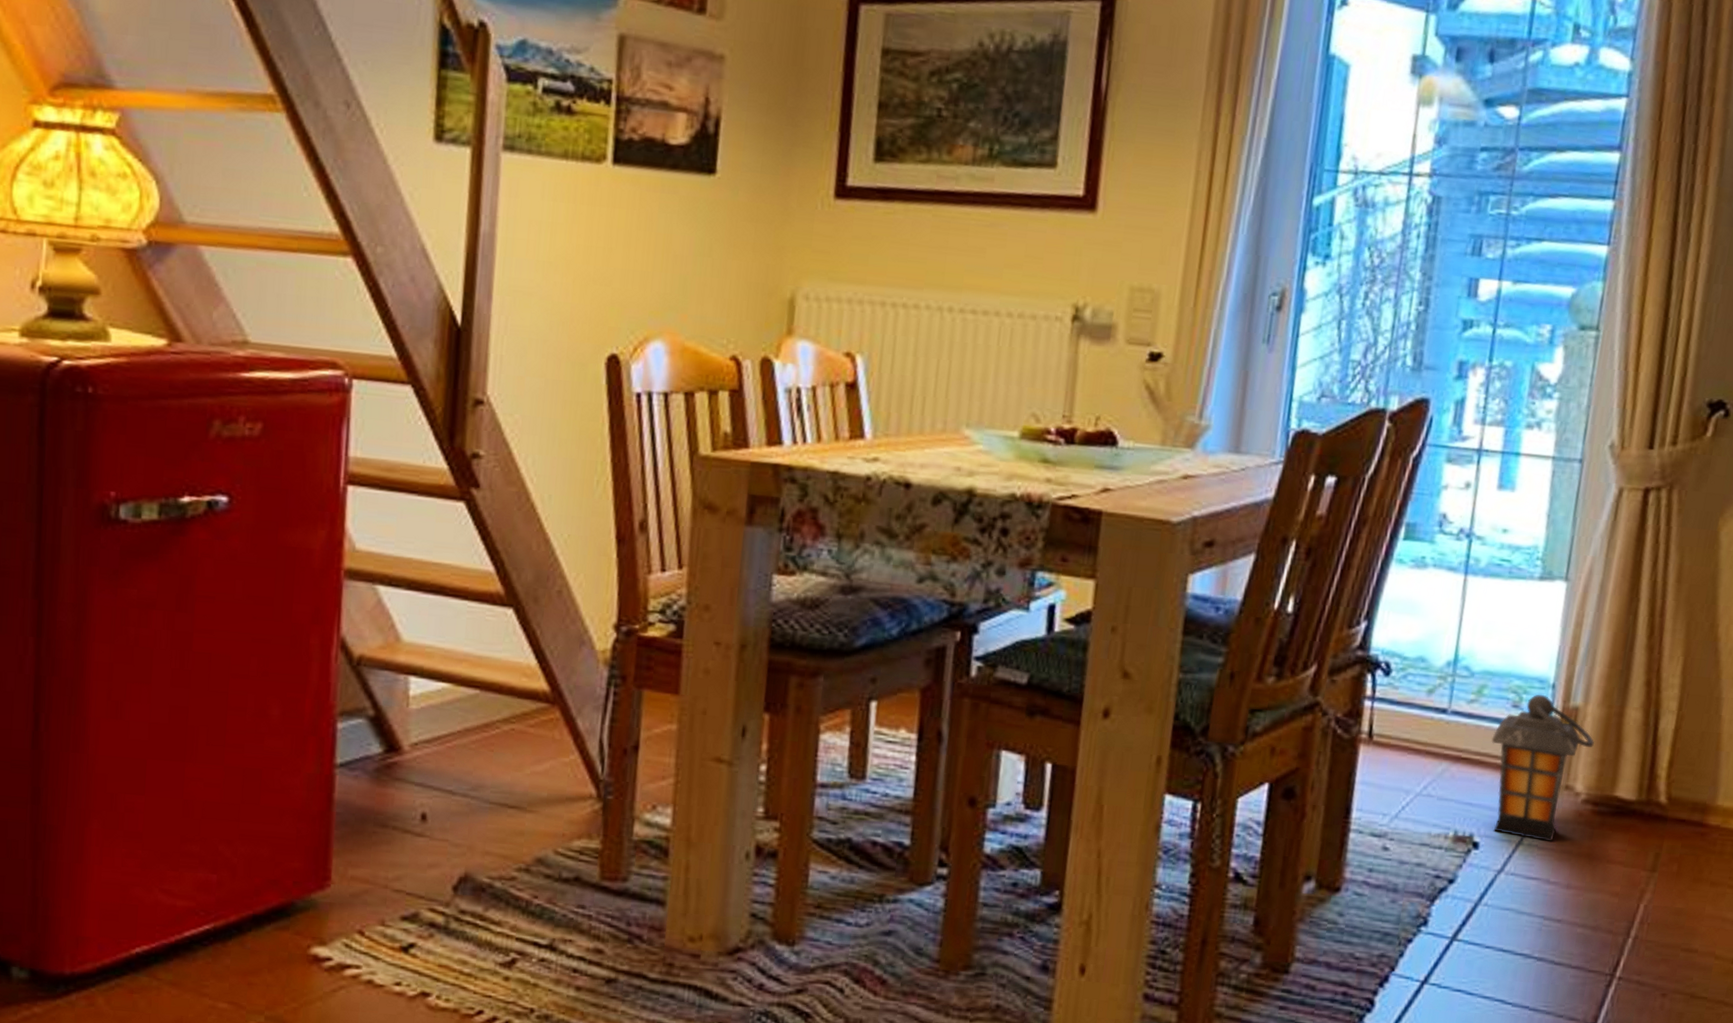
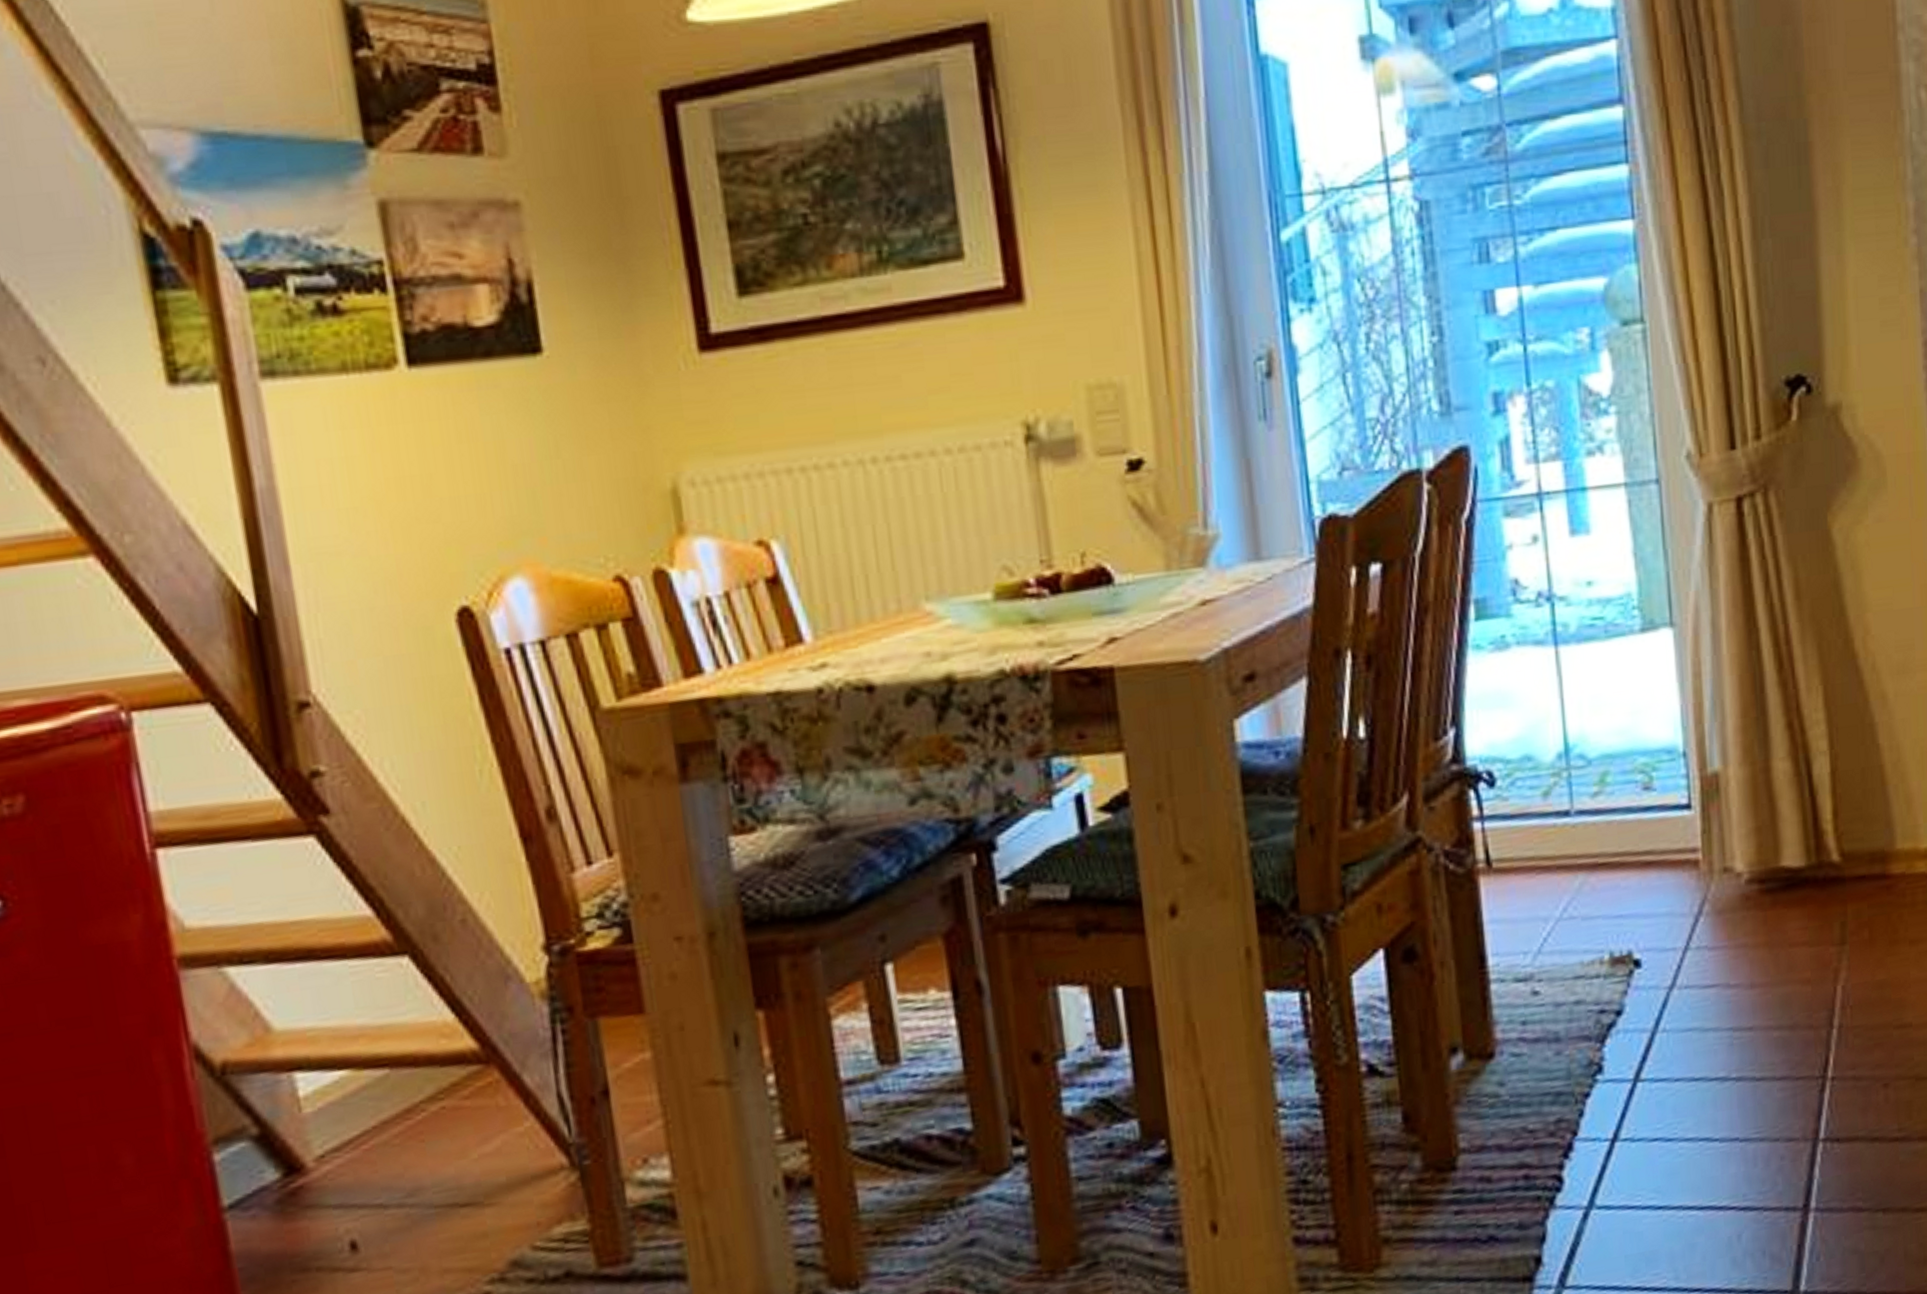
lantern: present [1491,694,1594,842] -> none [1628,767,1745,942]

